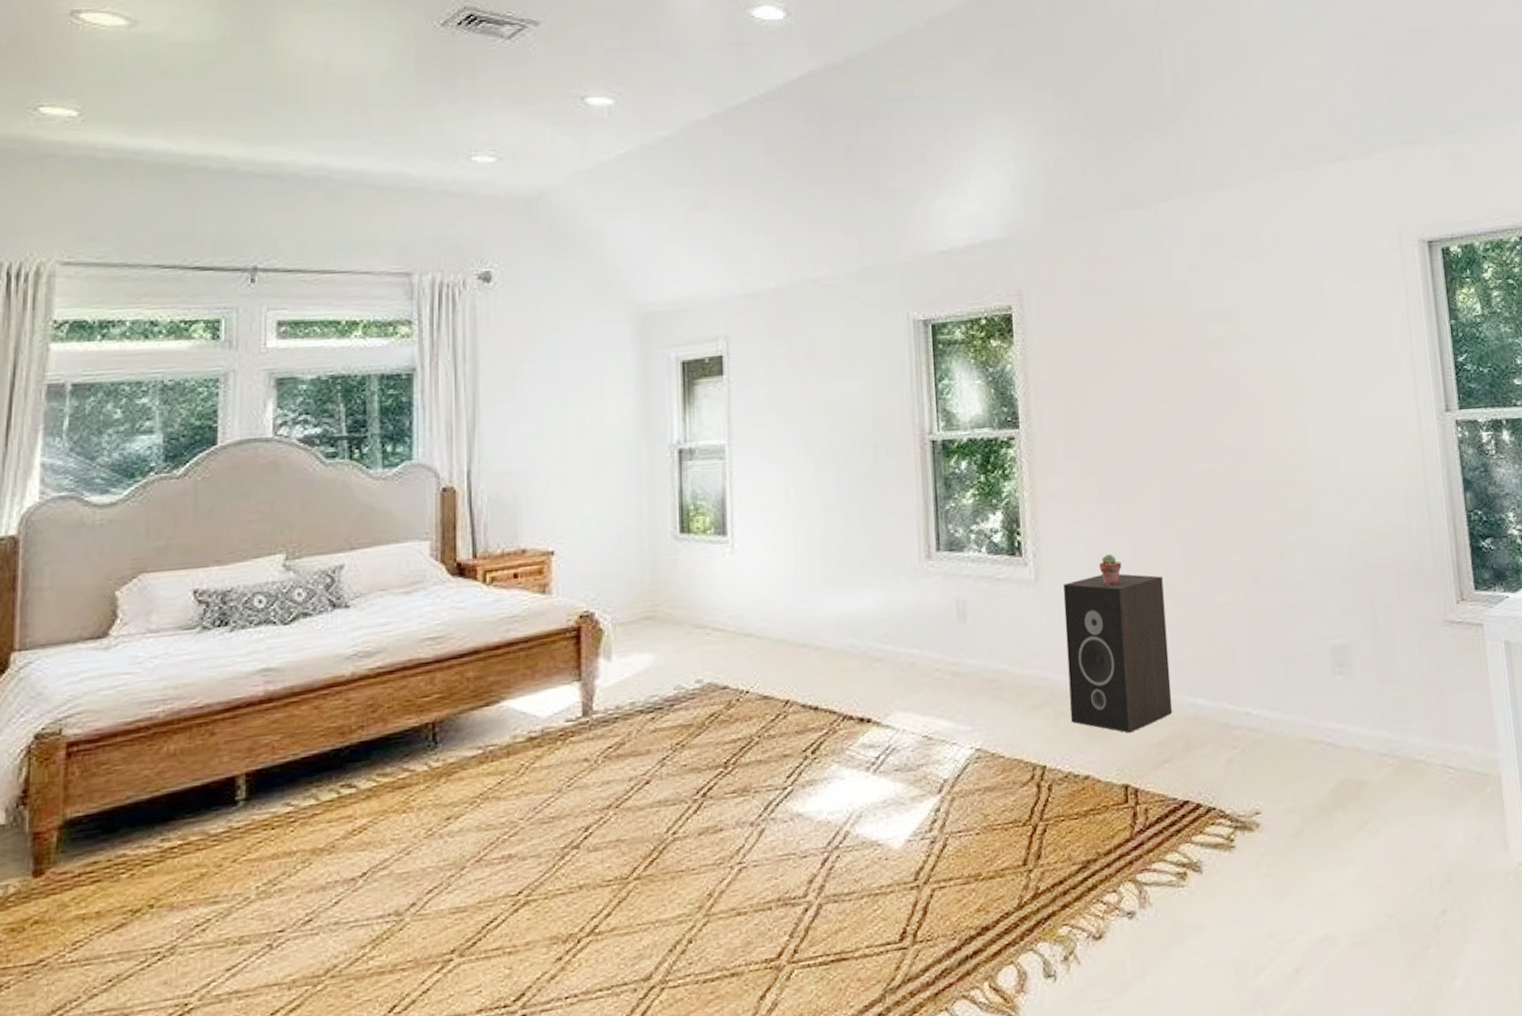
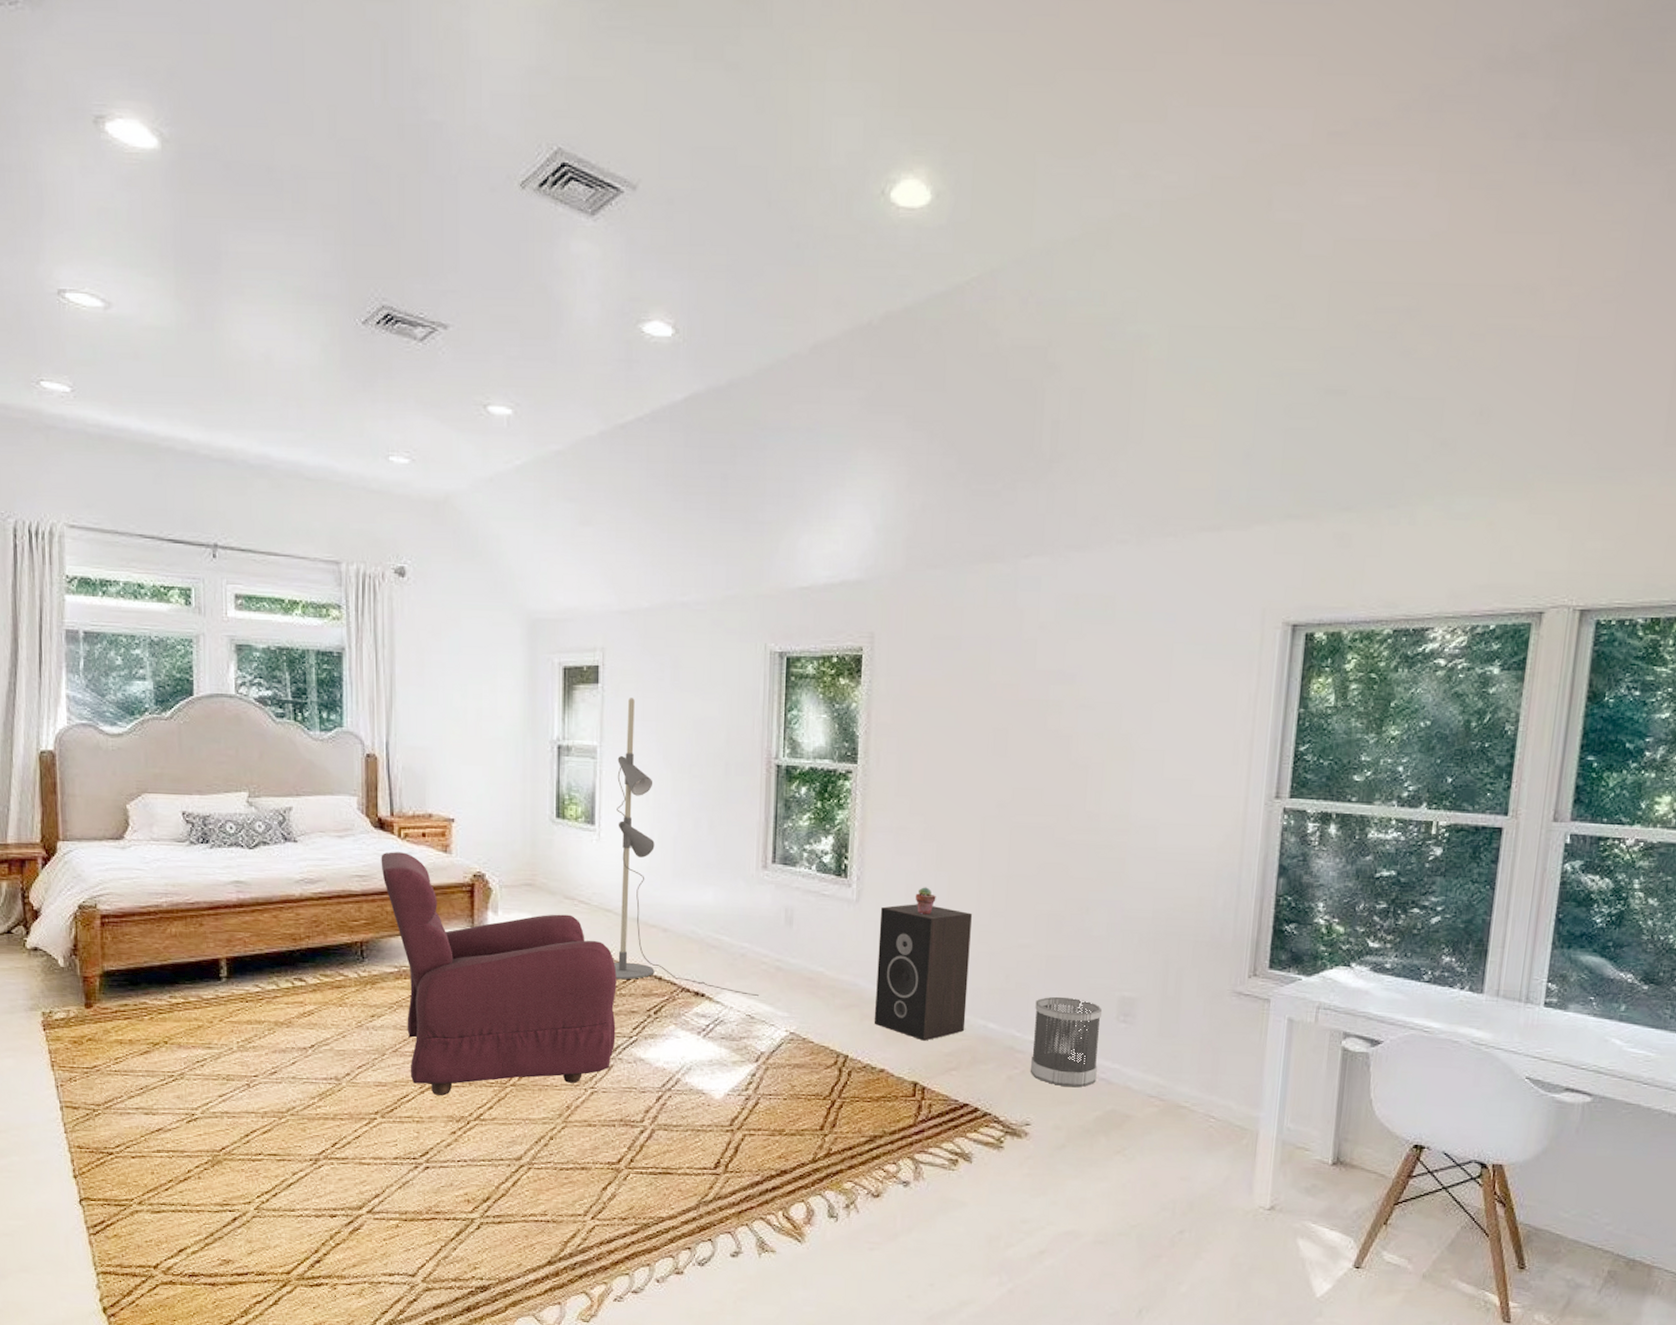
armchair: none [460,600,766,912] -> present [381,852,617,1096]
floor lamp: none [750,386,936,718] -> present [614,698,760,997]
wastebasket: none [1244,655,1323,761] -> present [1031,996,1102,1088]

